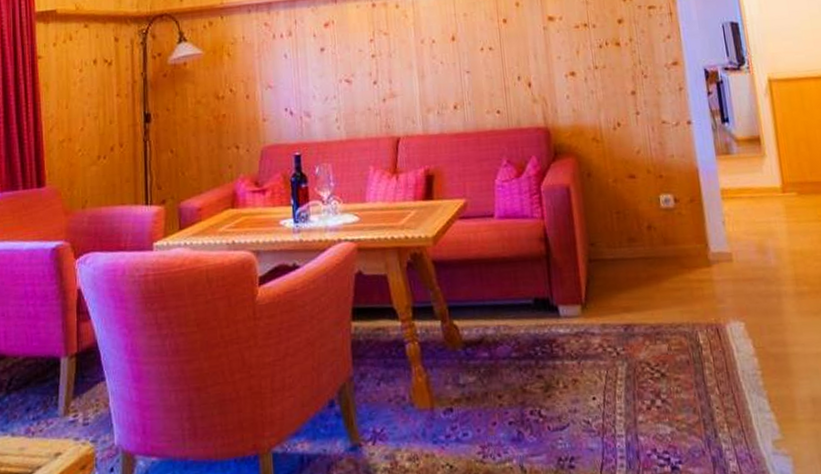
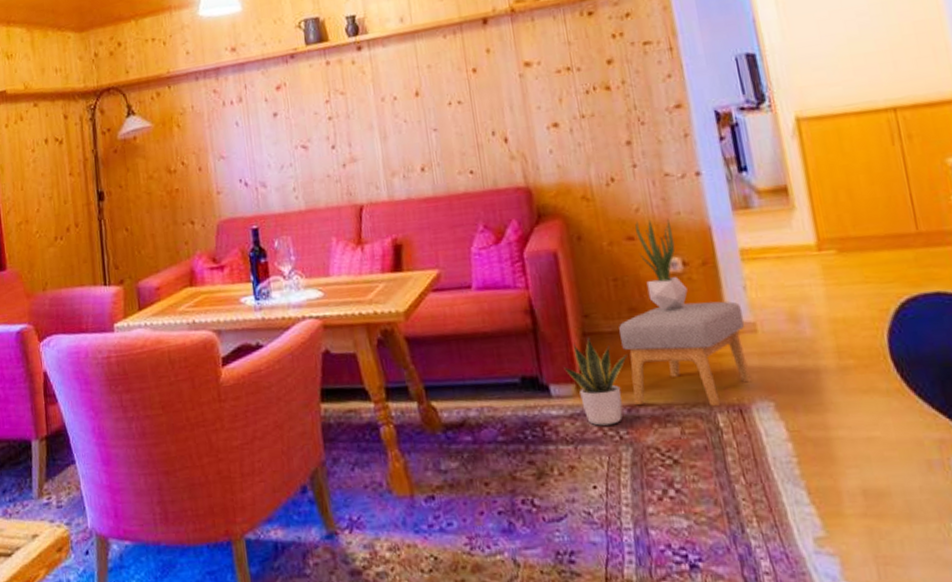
potted plant: none [571,263,626,343] -> present [564,337,628,426]
footstool: none [619,234,727,327] -> present [619,301,752,407]
potted plant: none [636,160,678,242] -> present [635,218,688,311]

